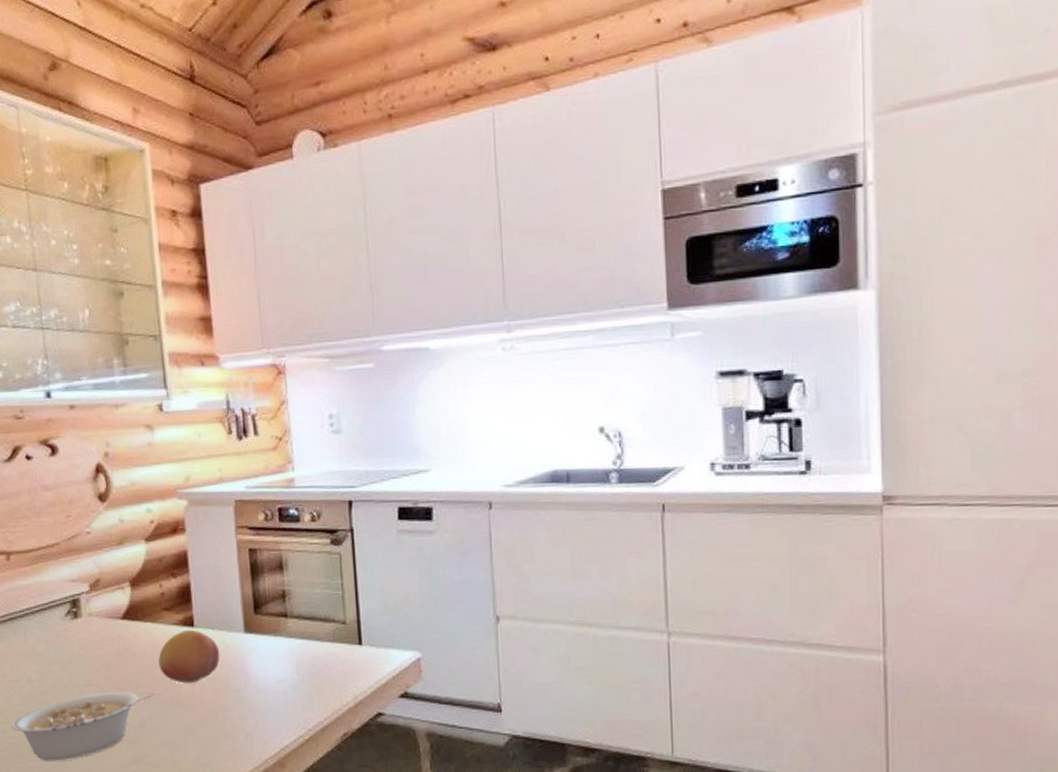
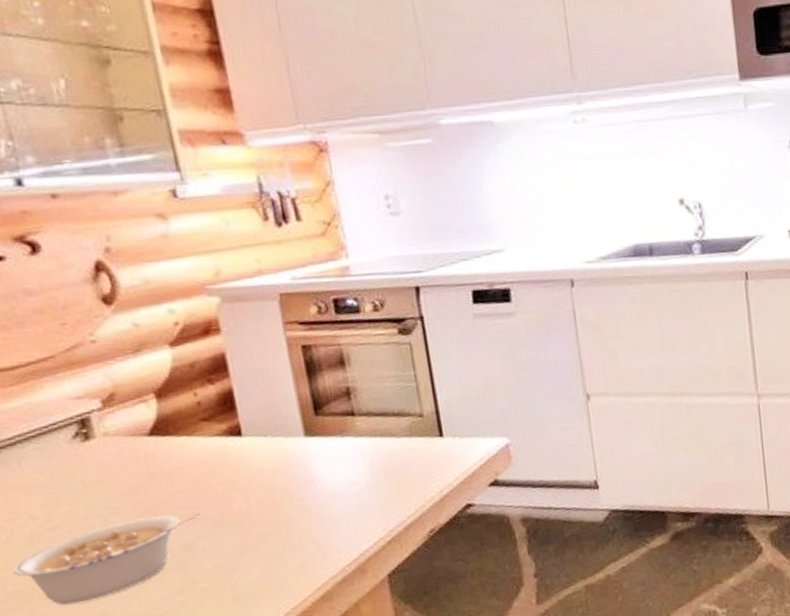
fruit: present [158,629,220,683] -> none [200,439,278,499]

